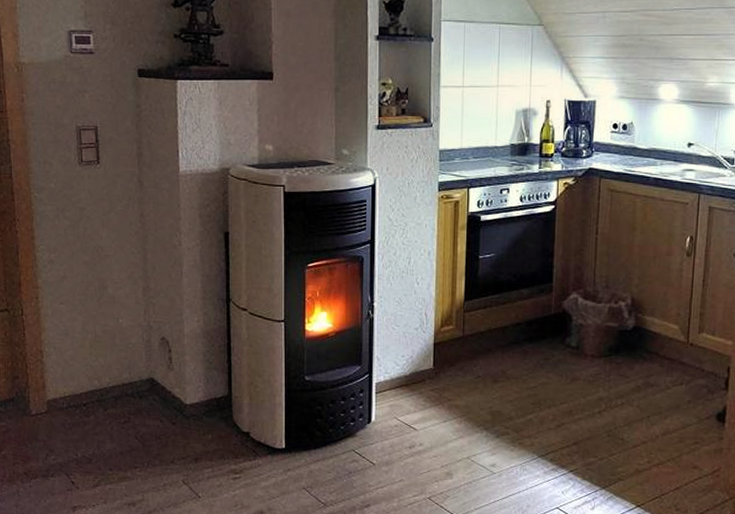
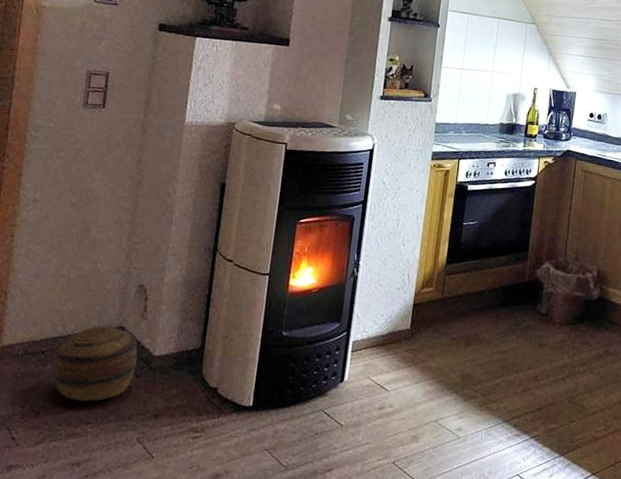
basket: none [95,378,170,449] -> present [54,325,138,402]

